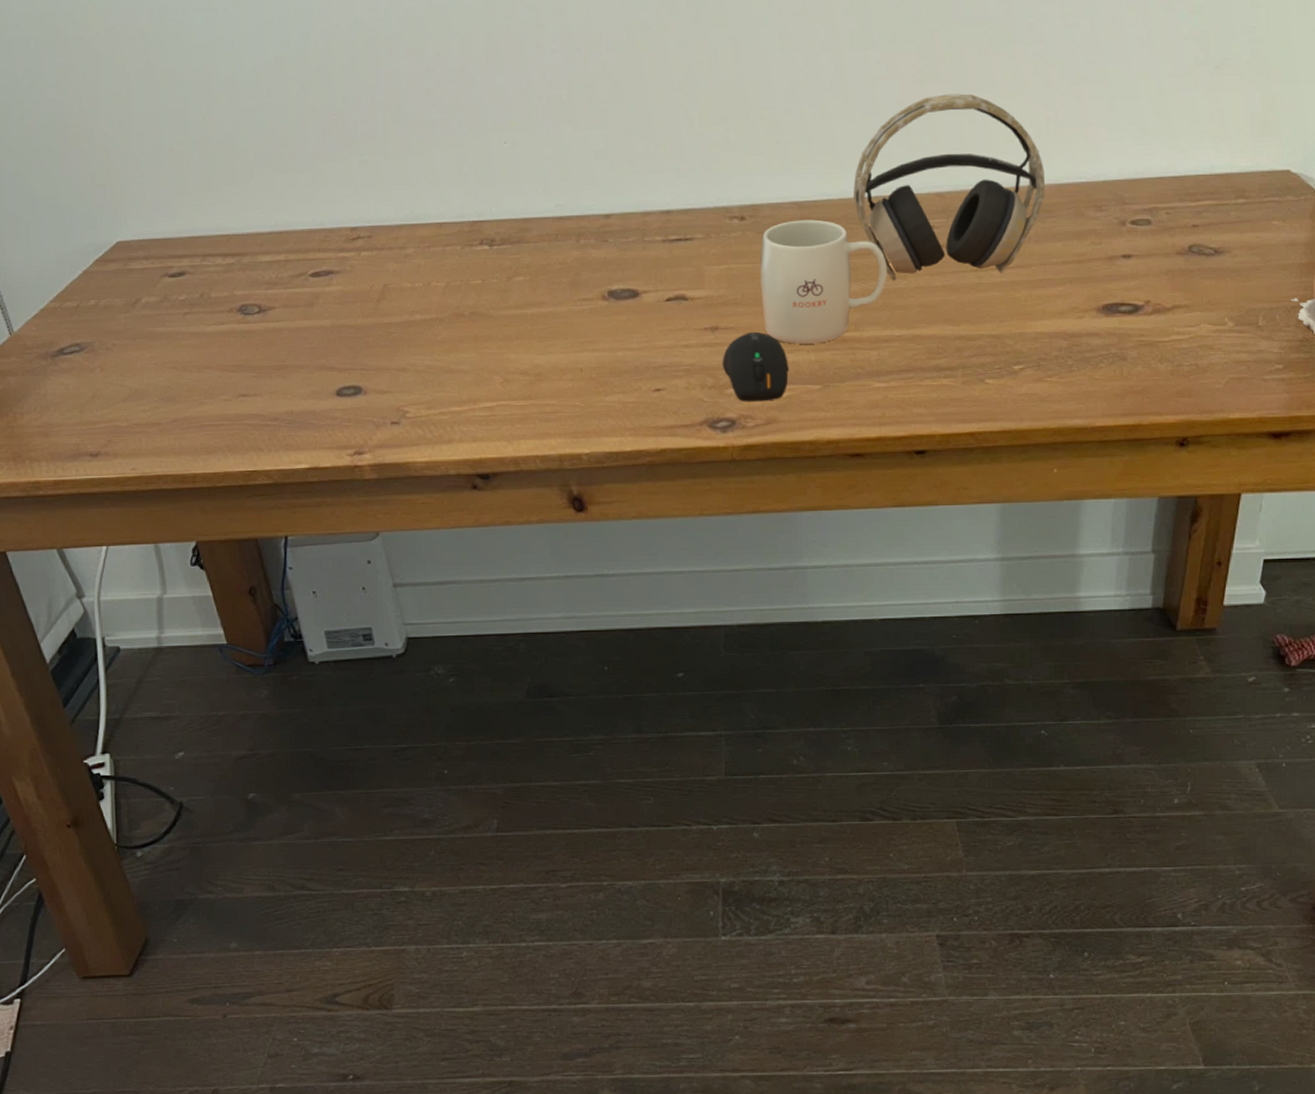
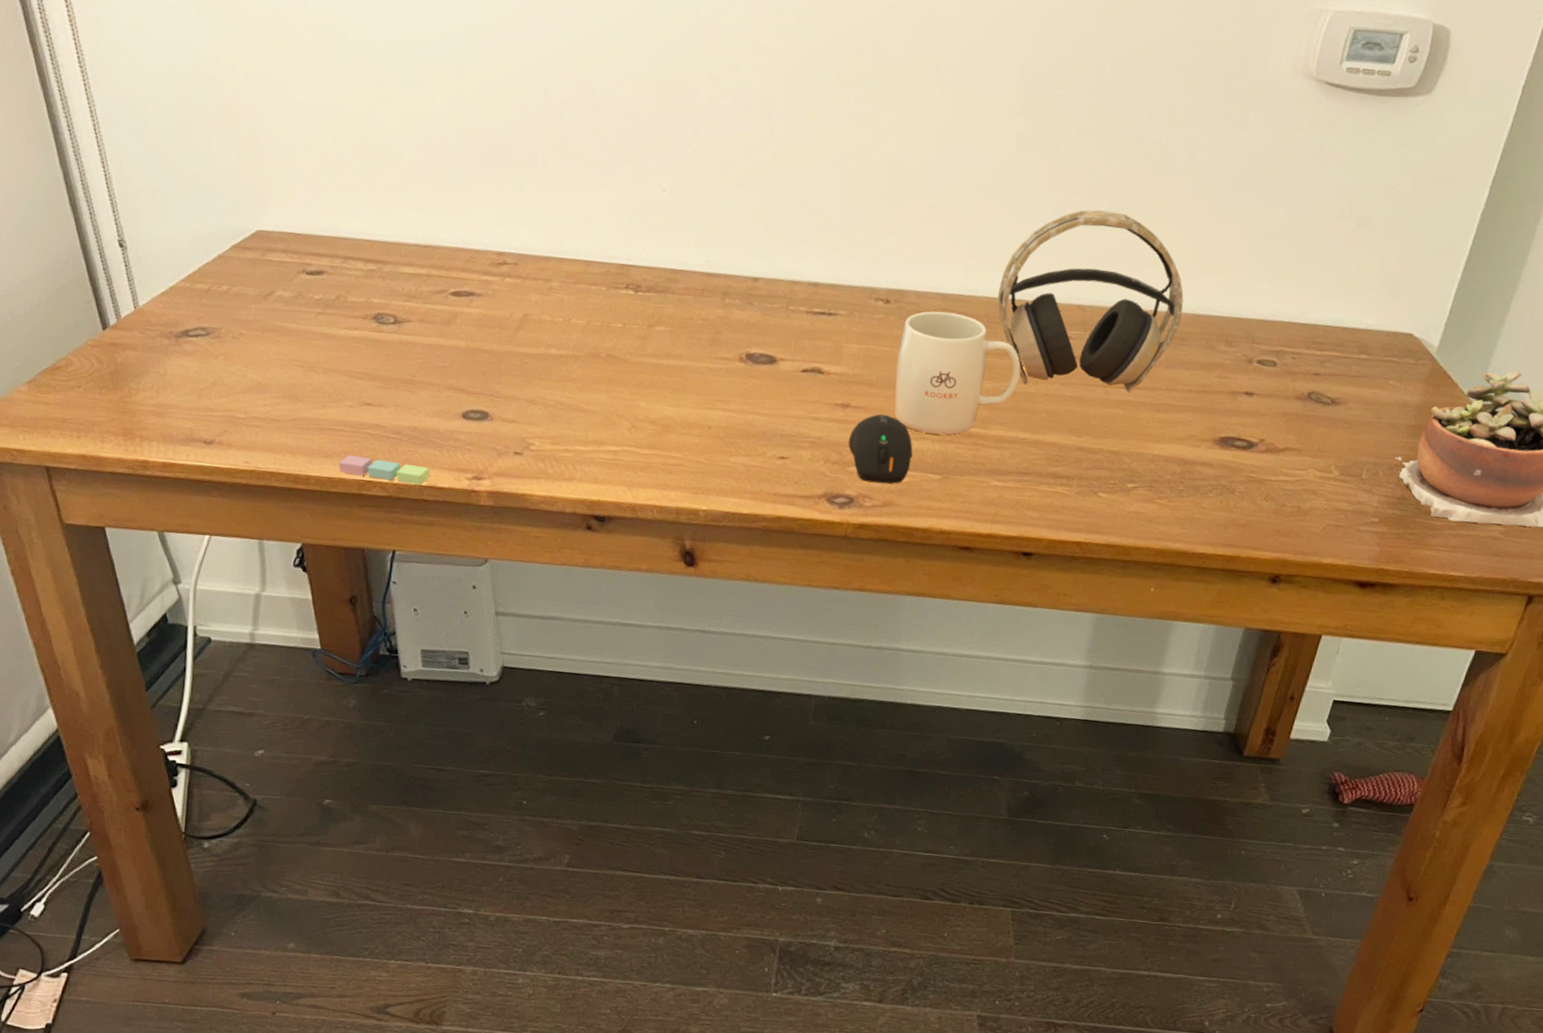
sticky notes: none [222,447,313,468] -> present [338,454,431,485]

